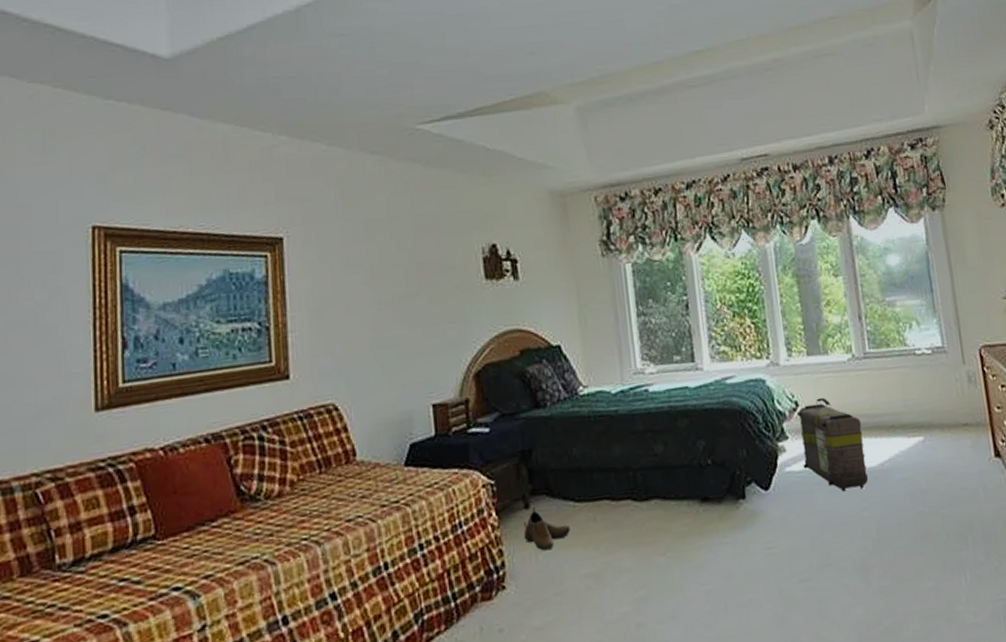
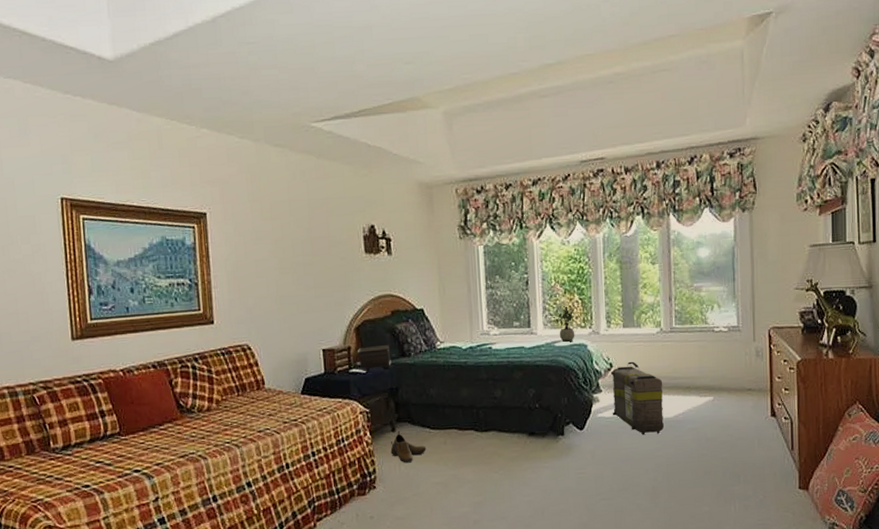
jewelry box: none [477,392,522,430] -> present [357,344,391,371]
potted plant: none [720,332,750,379] -> present [552,306,575,343]

